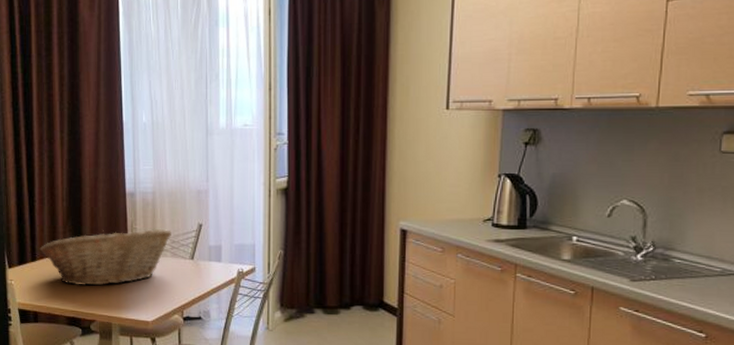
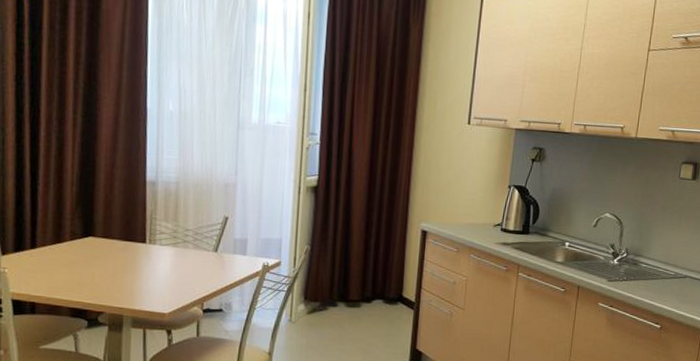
fruit basket: present [39,228,171,286] -> none [41,217,195,277]

